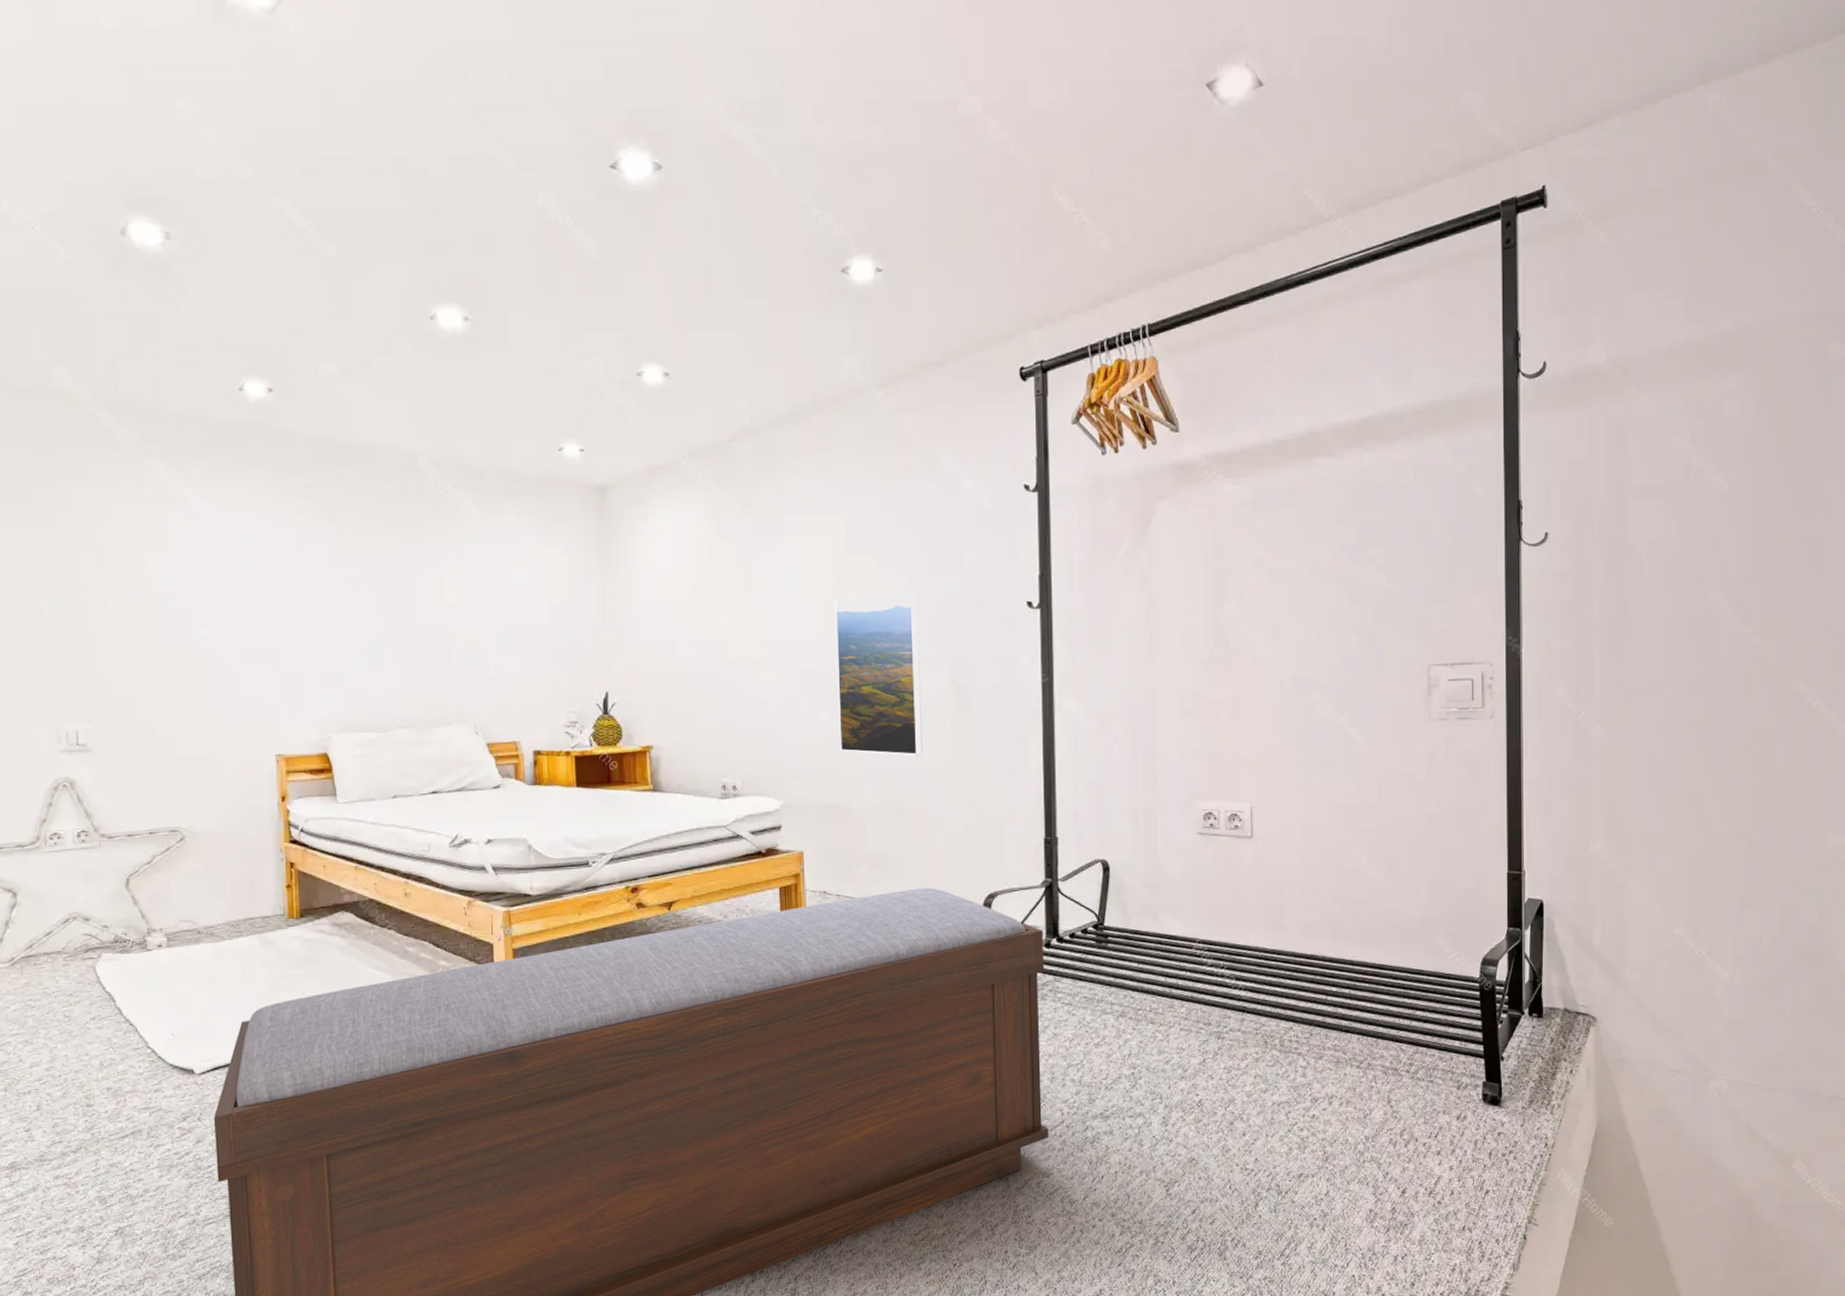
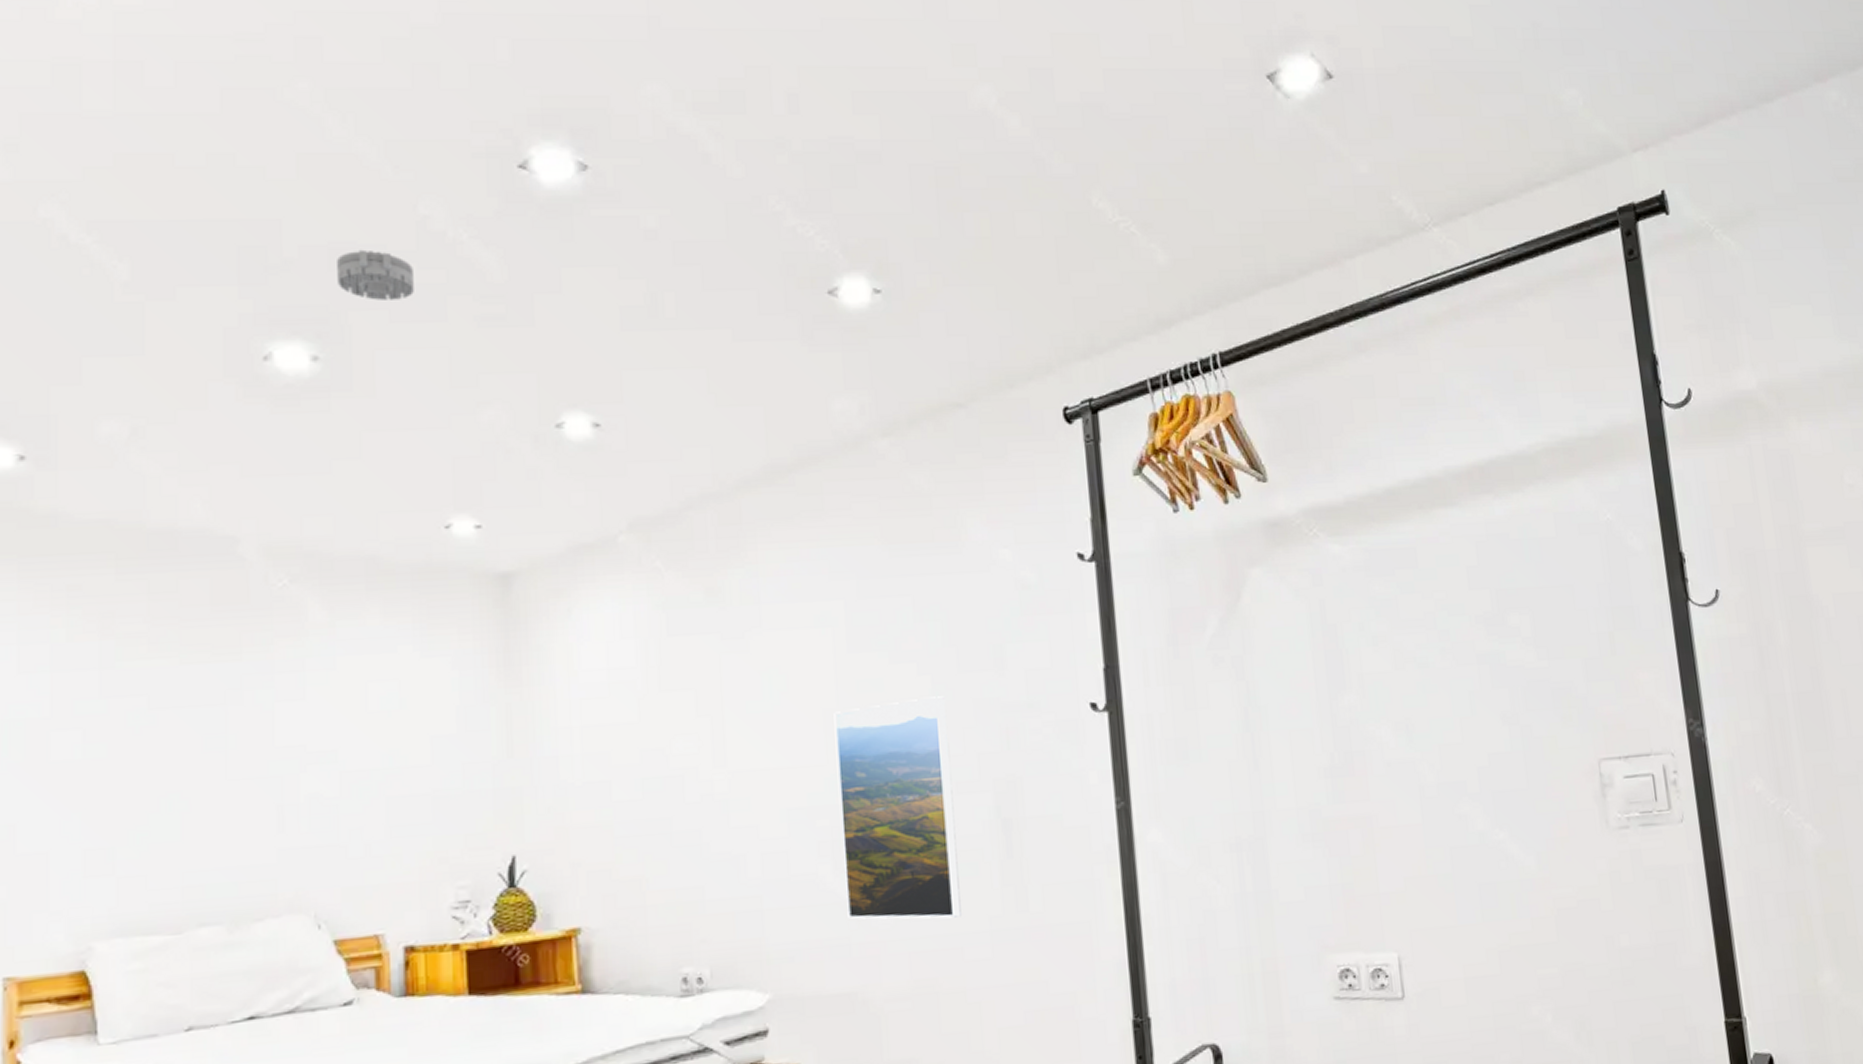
smoke detector: none [480,233,535,274] -> present [337,249,414,300]

